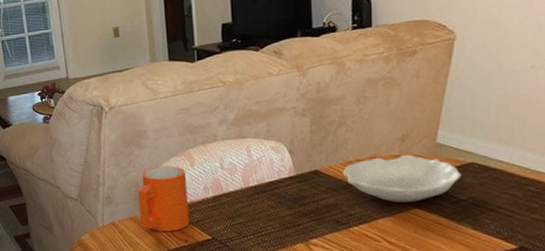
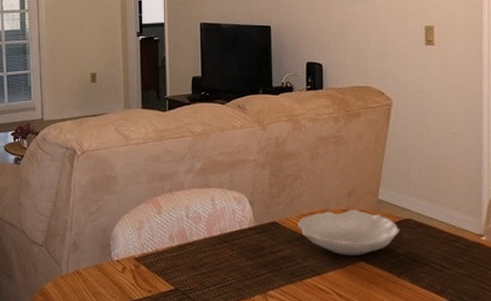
mug: present [138,166,190,231] -> none [104,213,154,281]

